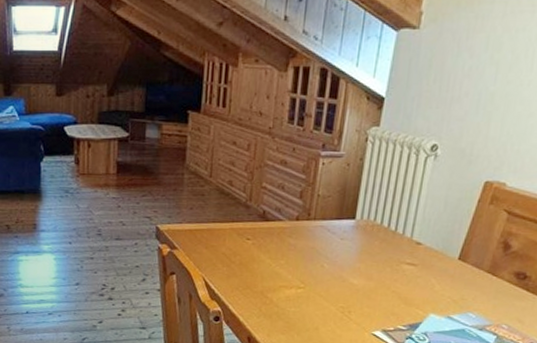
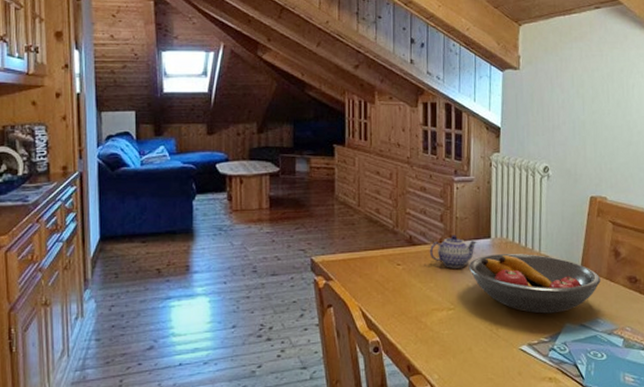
teapot: none [283,213,340,248] -> present [429,235,478,268]
fruit bowl: none [325,236,481,303] -> present [468,253,601,314]

